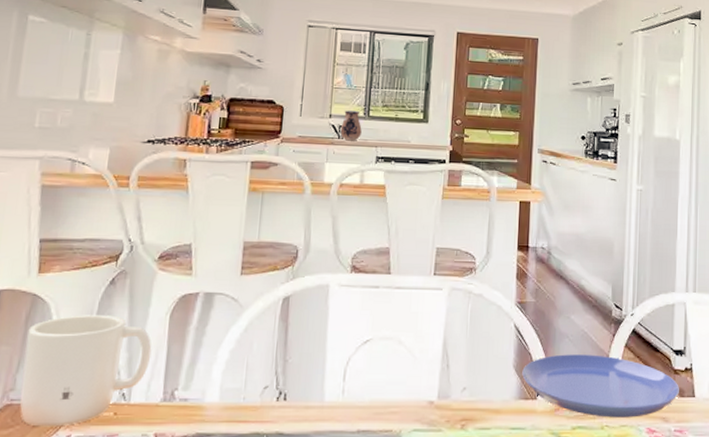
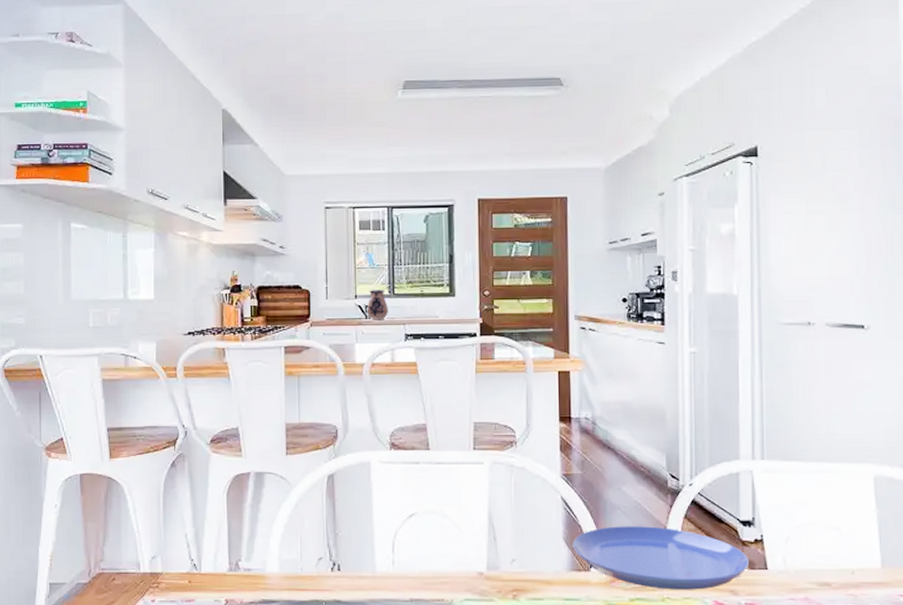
mug: present [19,315,152,427] -> none [108,495,214,593]

